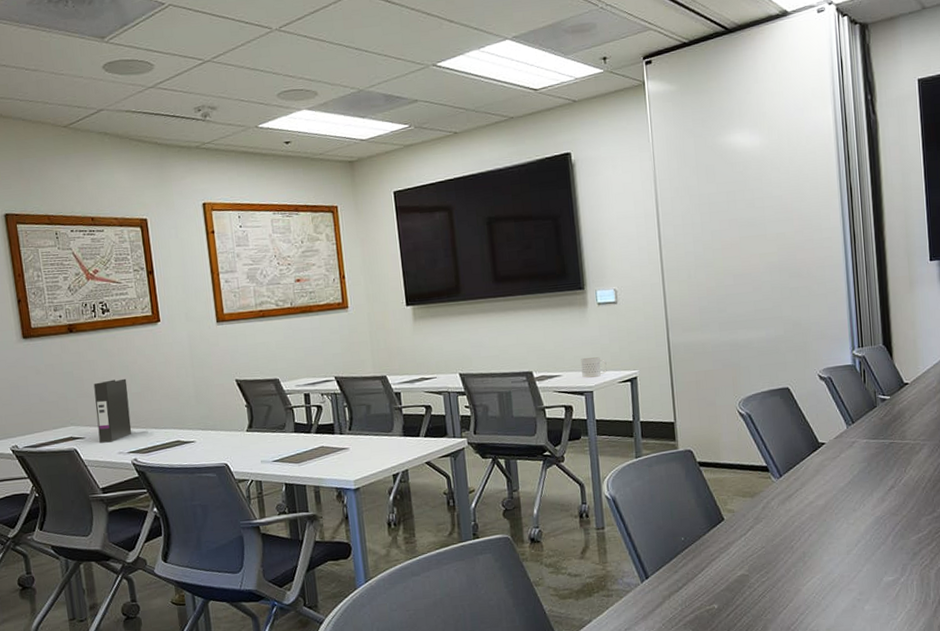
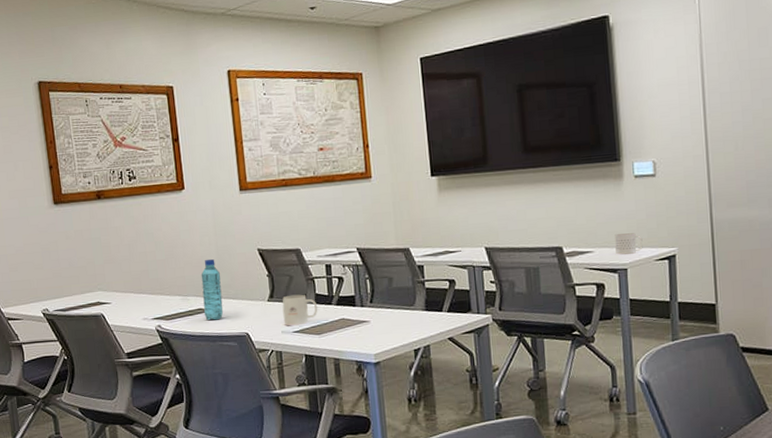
binder: present [93,378,132,443] -> none [120,245,156,309]
water bottle: none [178,390,202,453] -> present [201,258,224,321]
mug: none [261,424,297,456] -> present [282,294,318,326]

